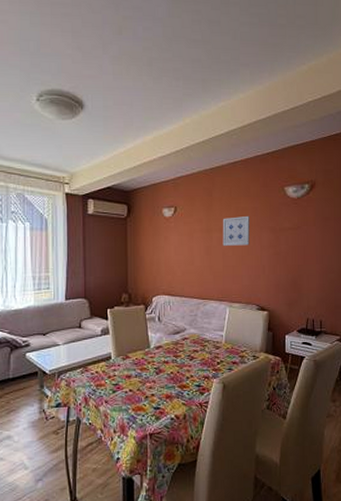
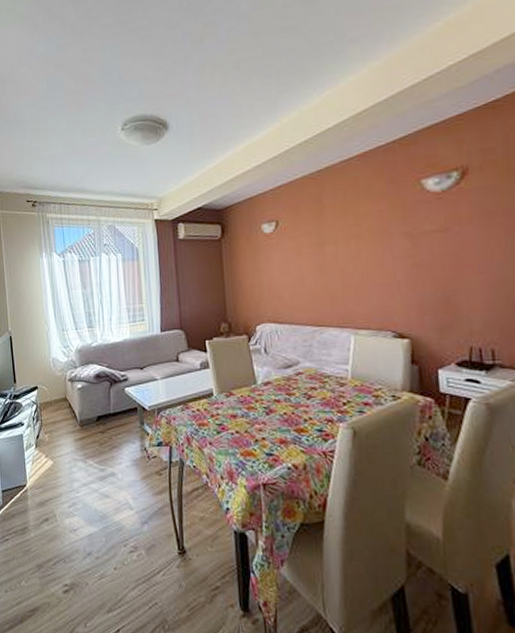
wall art: present [222,215,250,246] -> none [337,221,377,261]

